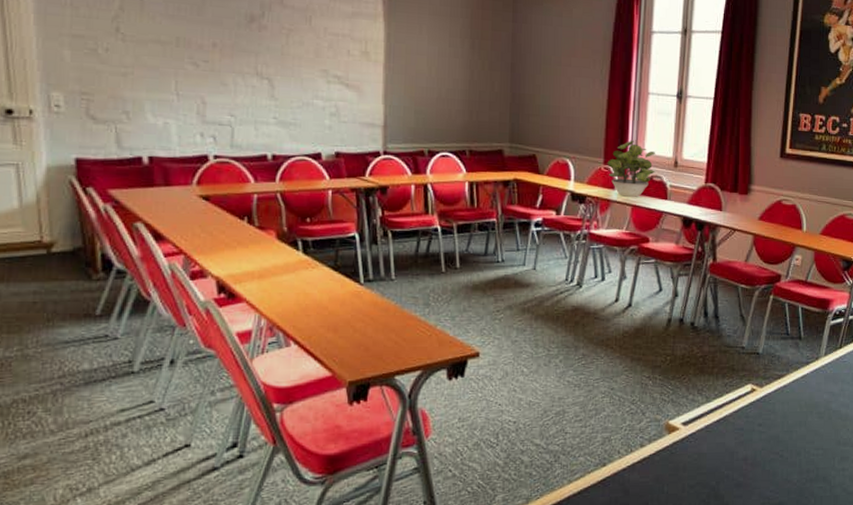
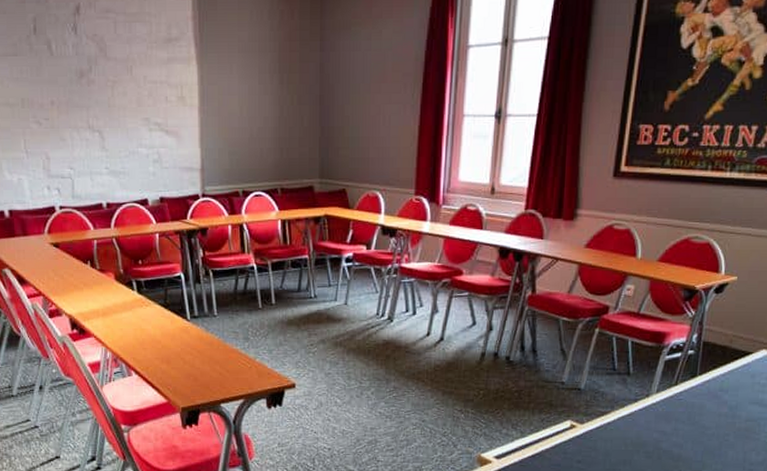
potted plant: present [607,140,655,198] -> none [418,167,470,229]

